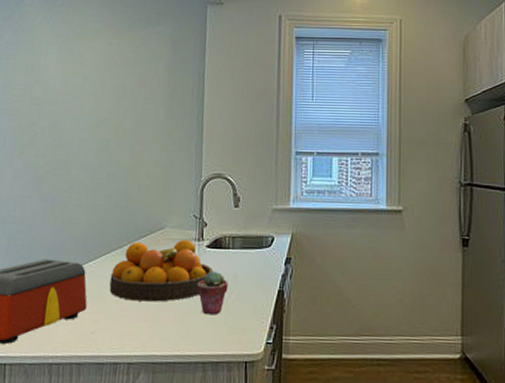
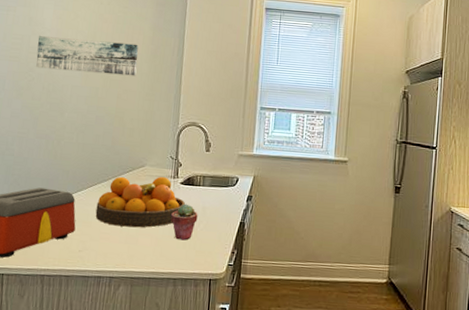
wall art: none [39,84,153,124] -> present [36,35,138,76]

